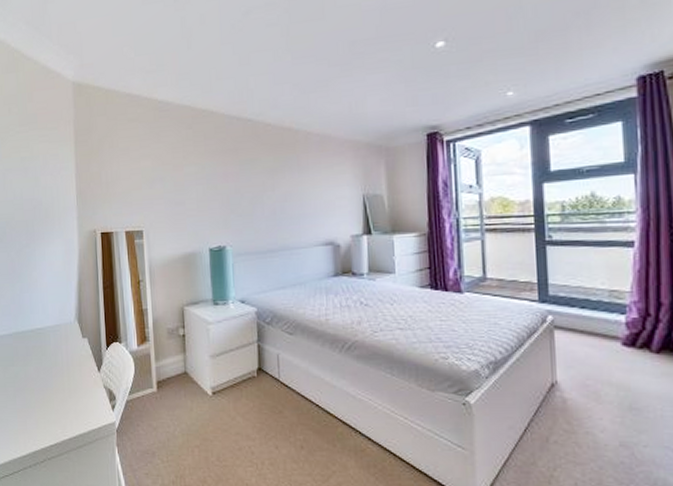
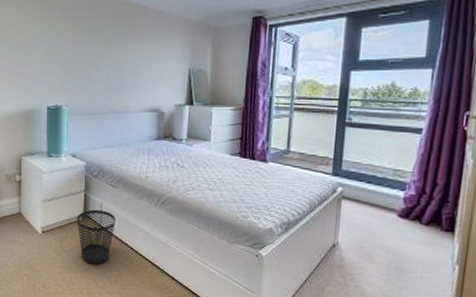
wastebasket: none [251,362,296,427] -> present [77,209,116,264]

